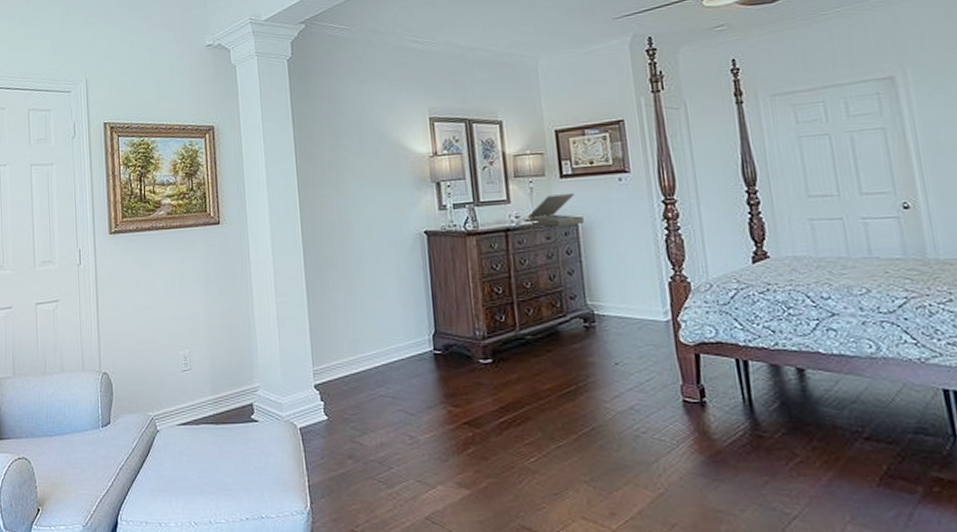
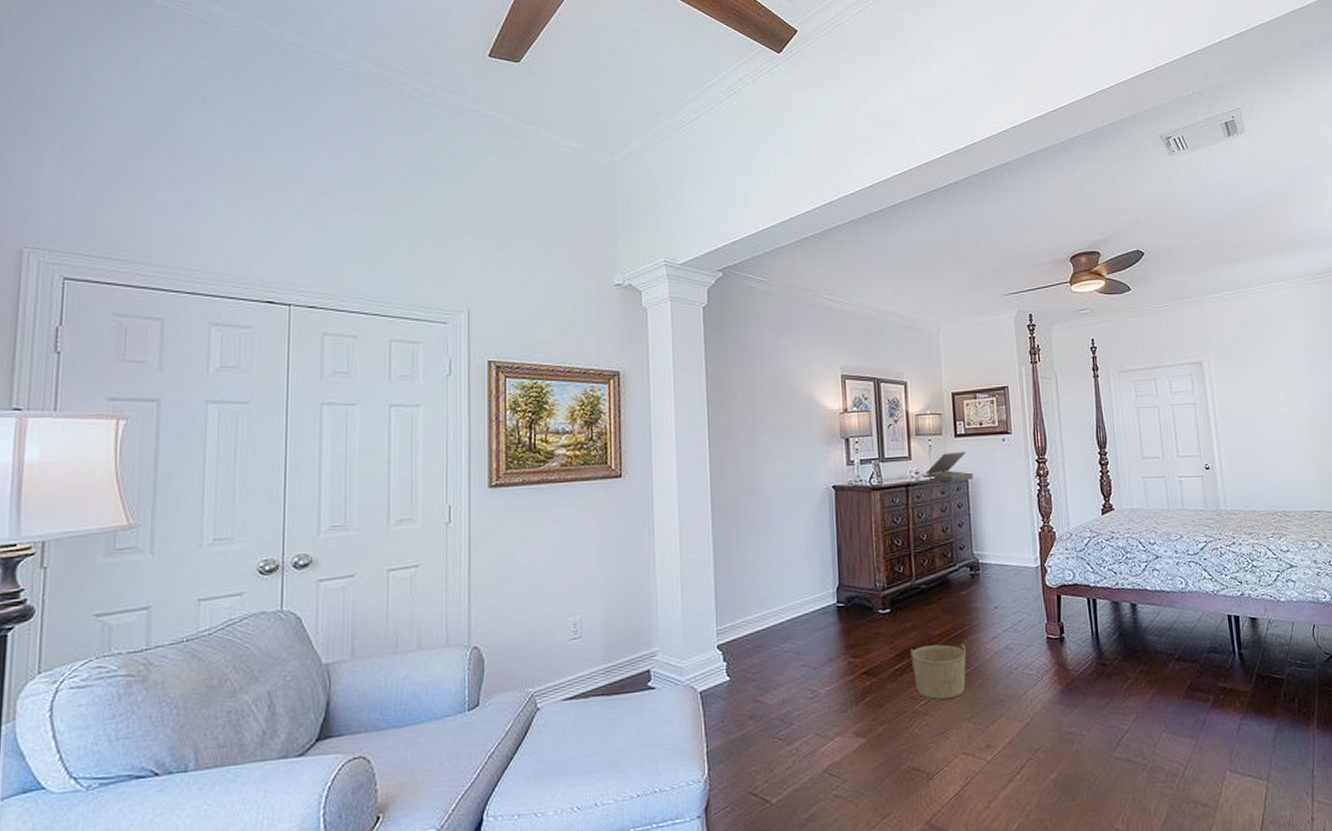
basket: none [516,400,583,458] -> present [910,644,967,699]

